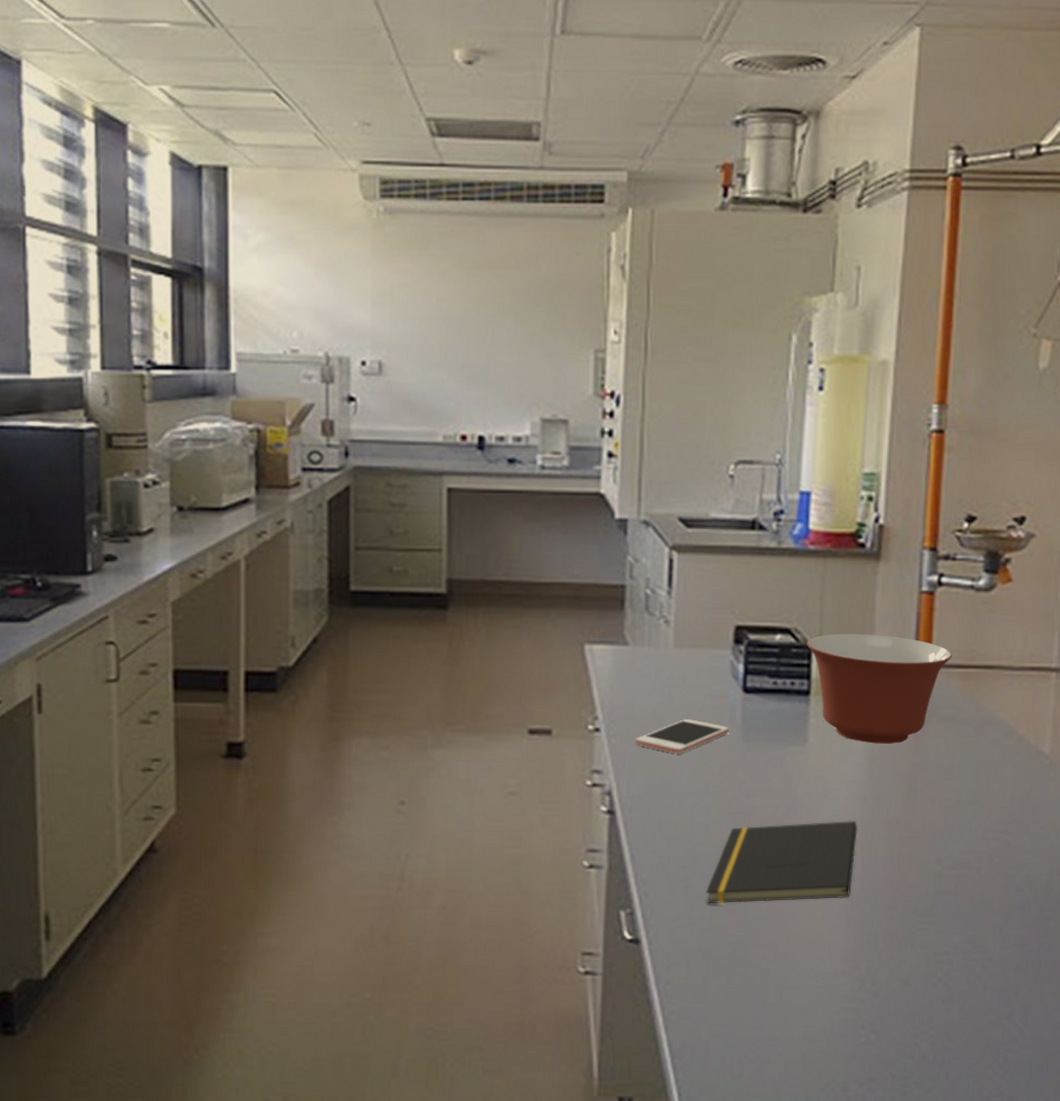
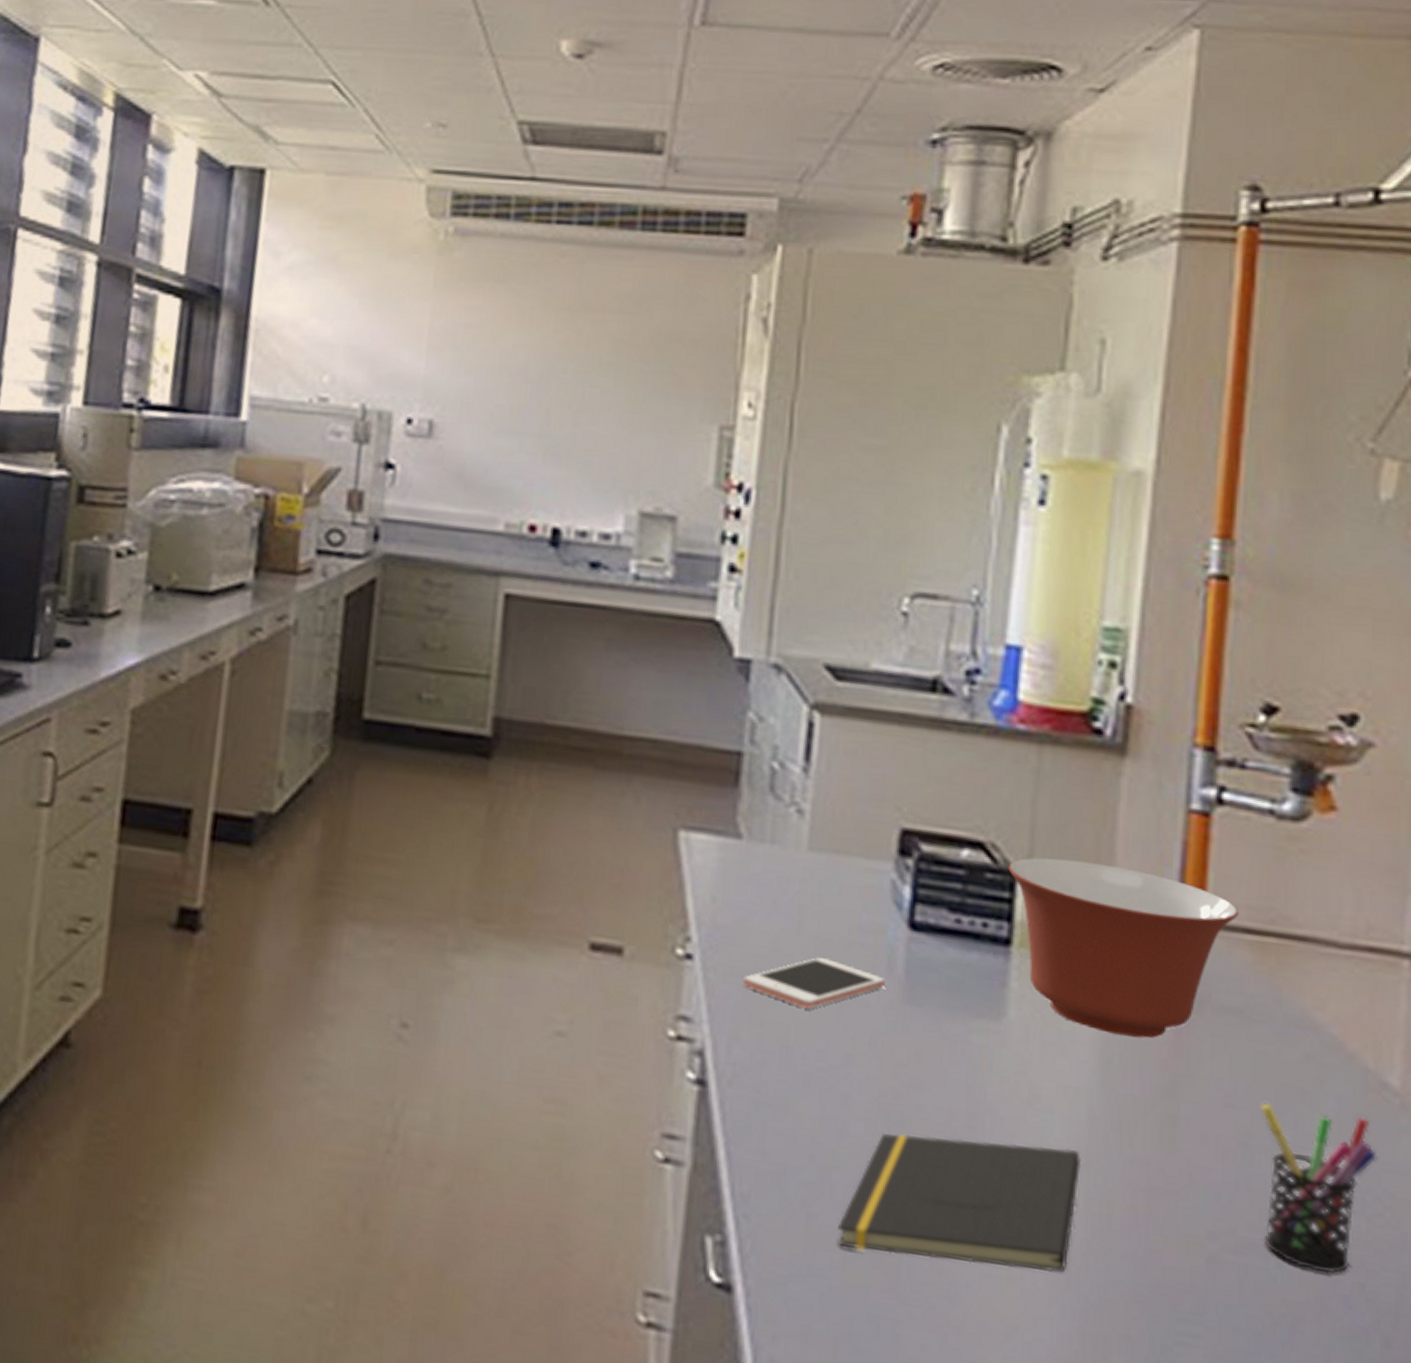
pen holder: none [967,774,1036,873] -> present [1260,1104,1378,1274]

